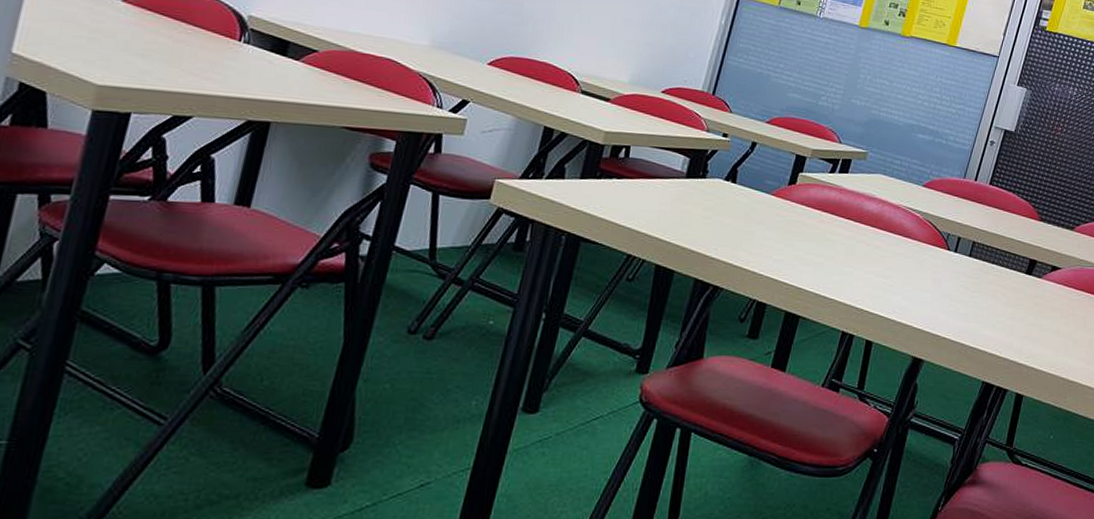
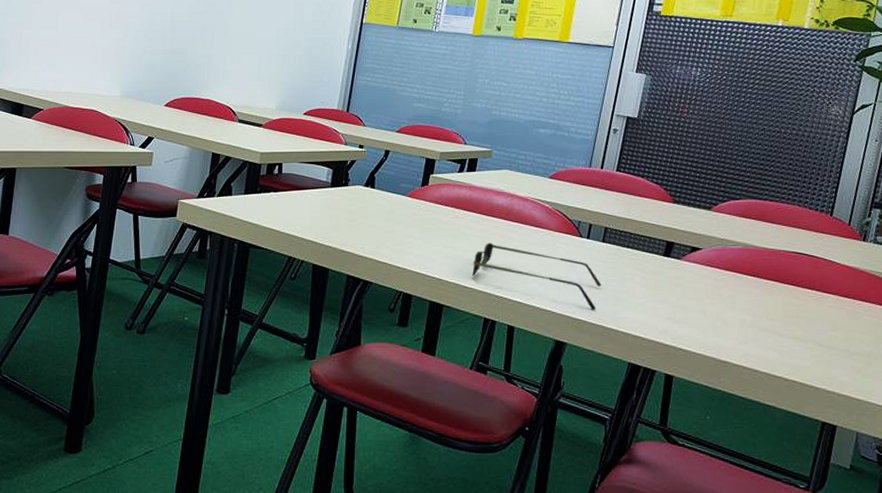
eyeglasses: none [834,250,964,326] -> present [472,242,602,310]

